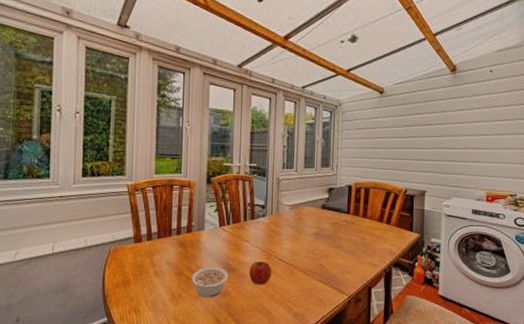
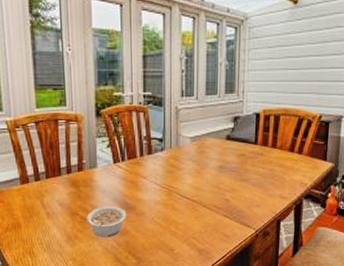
fruit: present [249,261,272,285] -> none [149,198,173,223]

